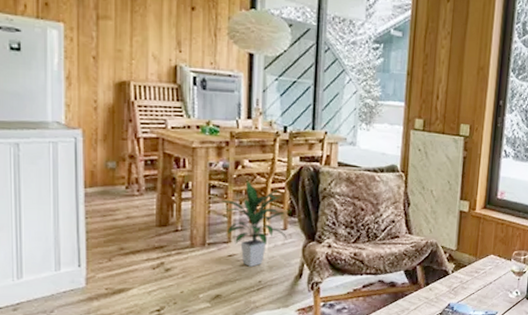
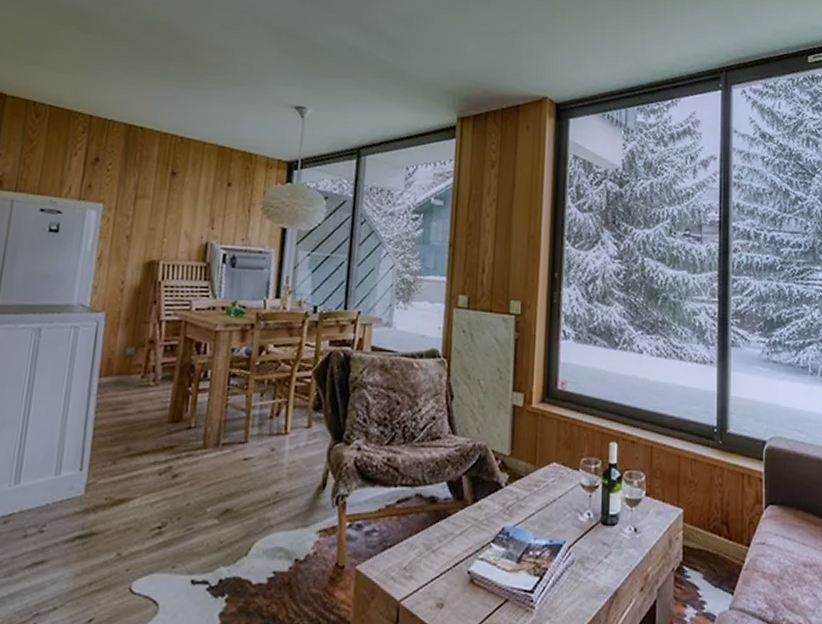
indoor plant: present [219,180,287,267] -> none [238,367,311,474]

